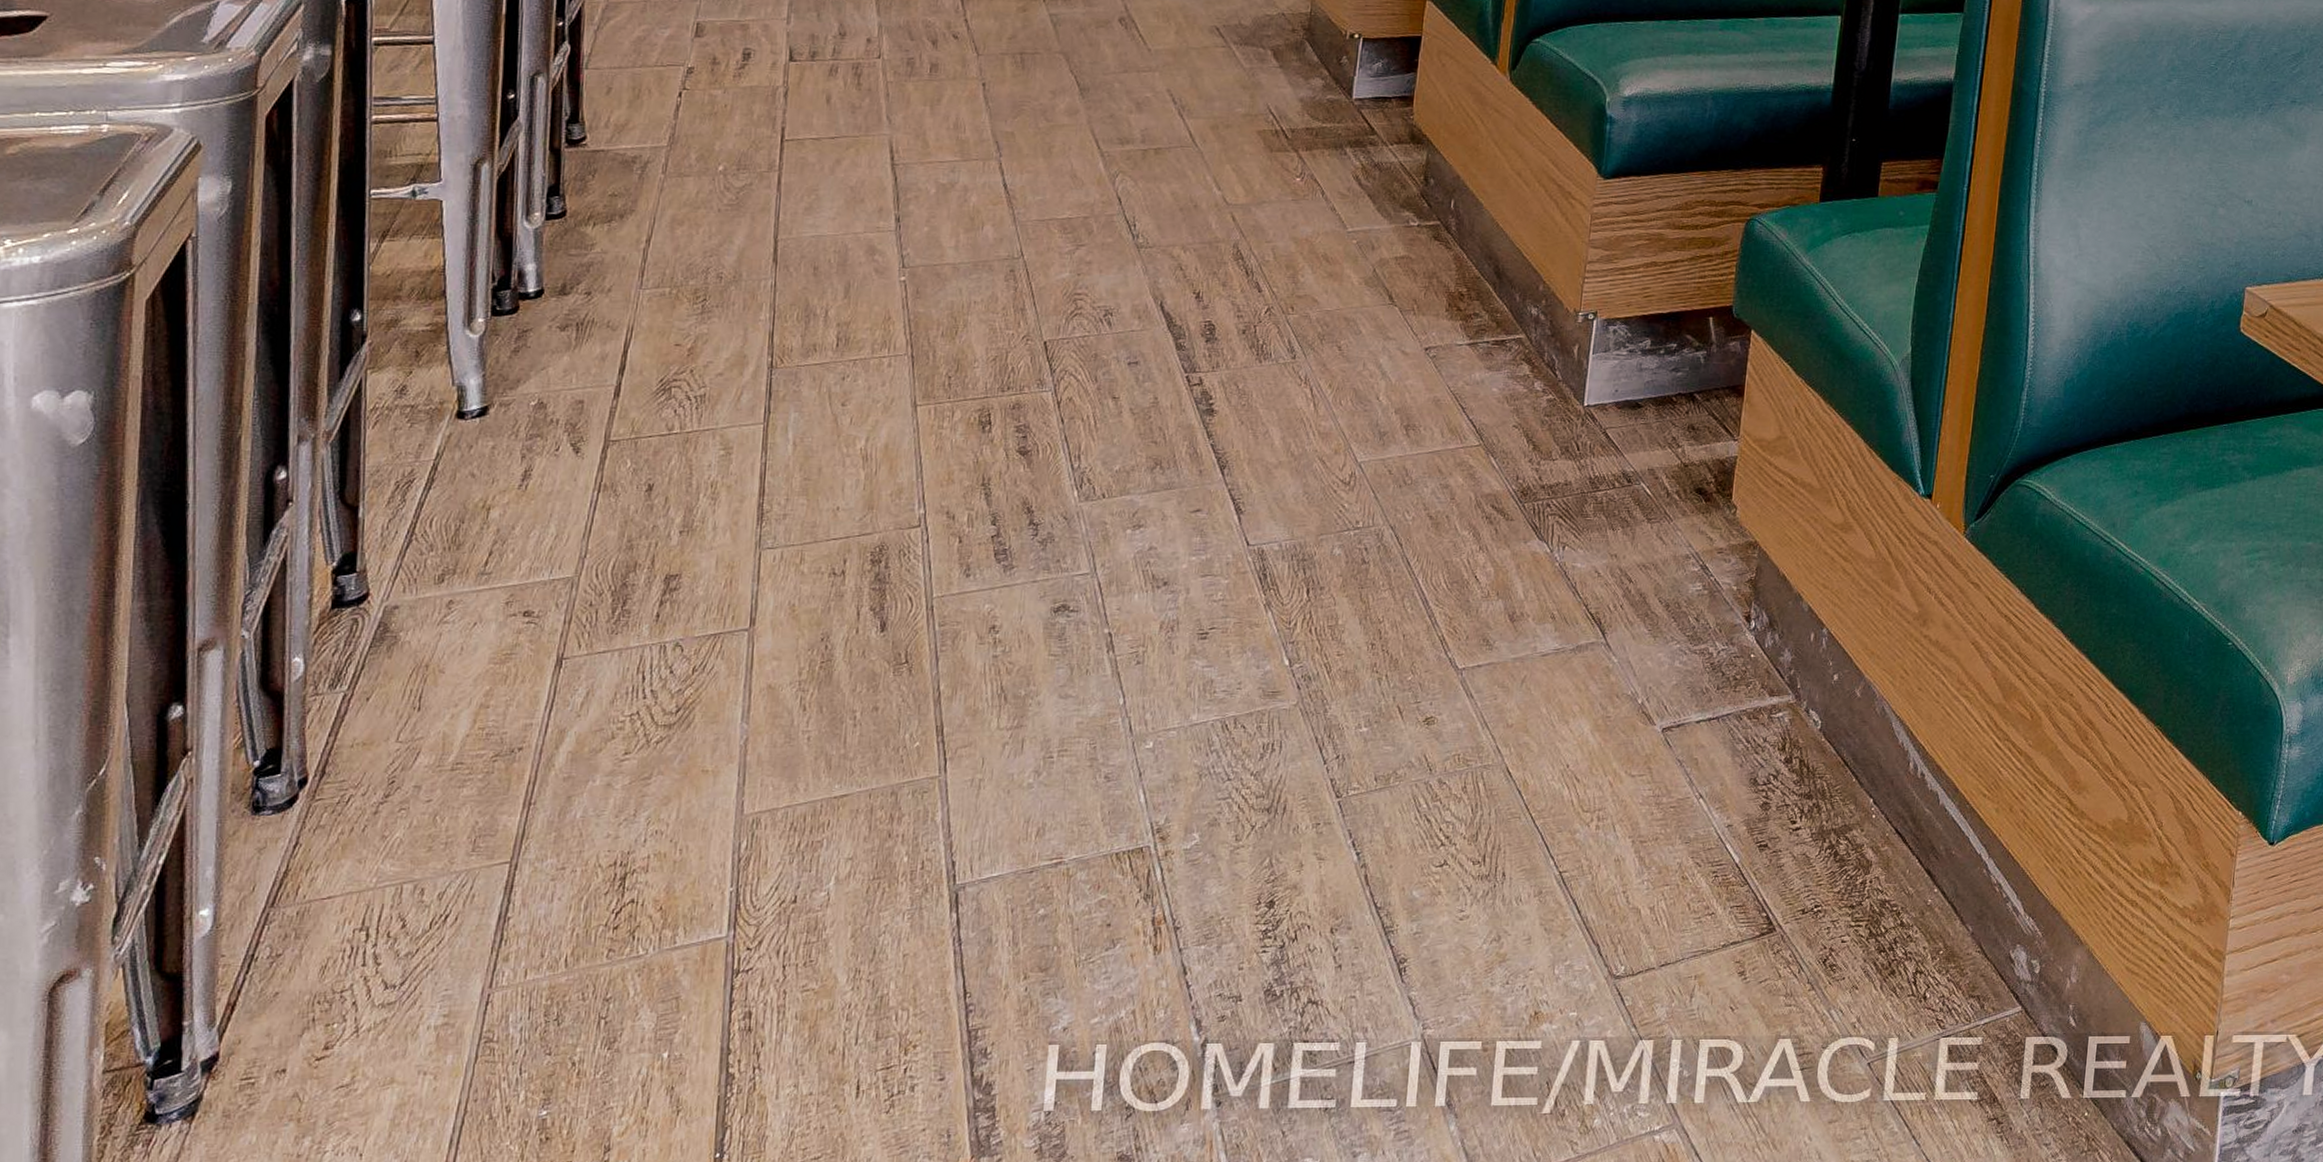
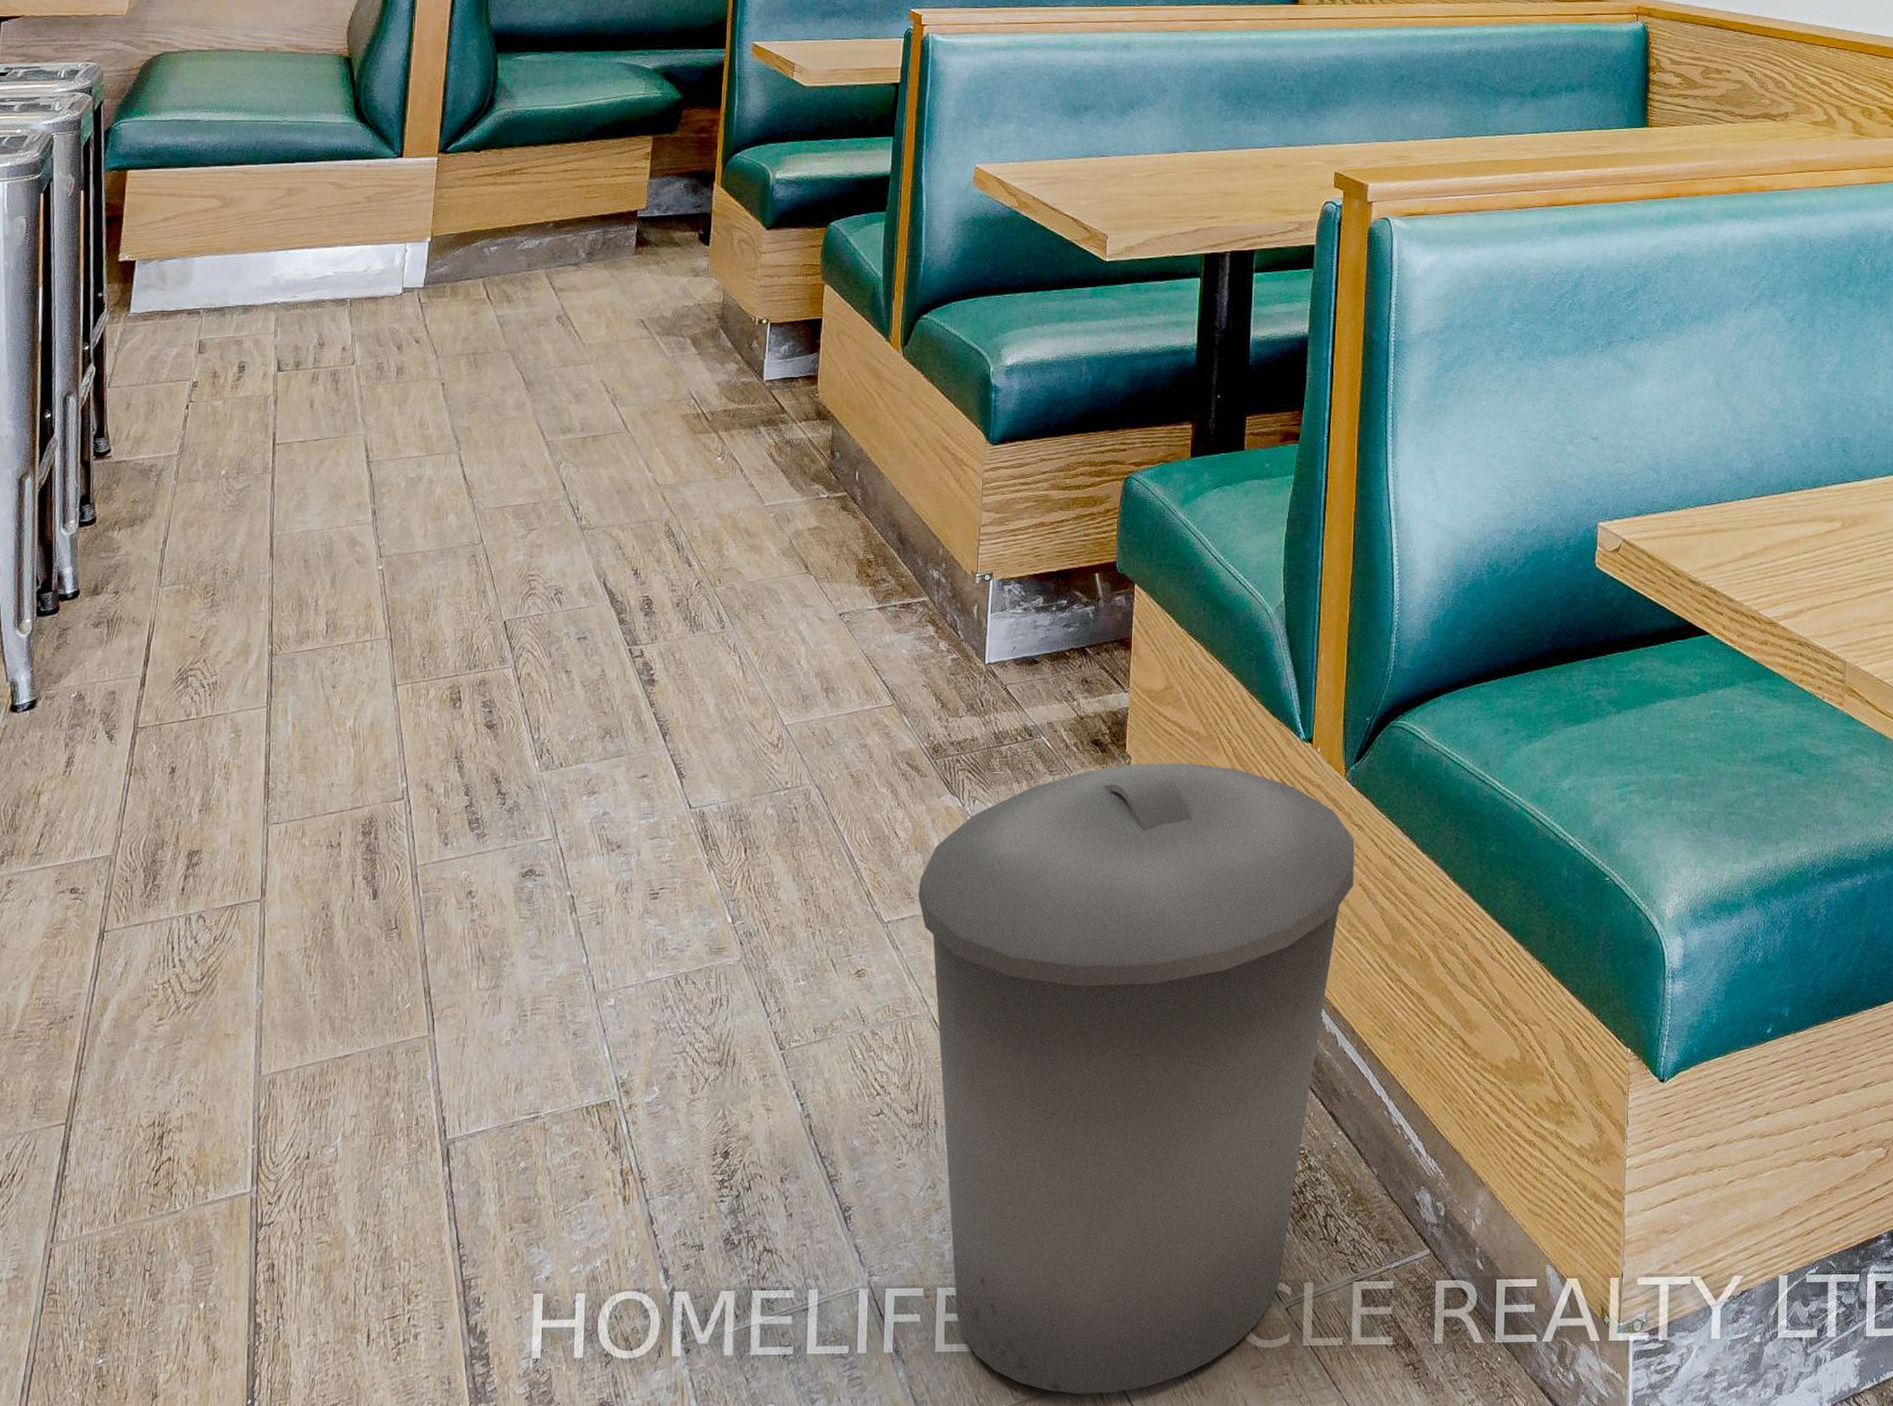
trash can: none [1497,514,1970,1148] -> present [918,763,1355,1394]

